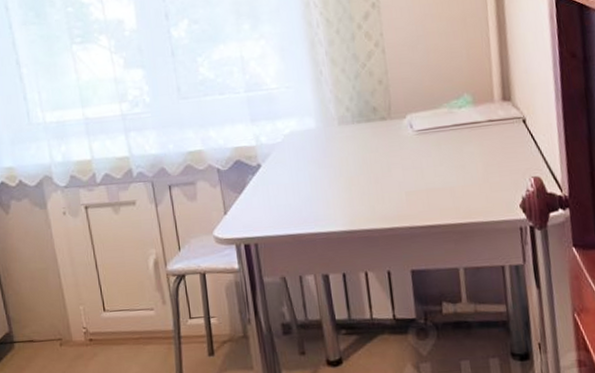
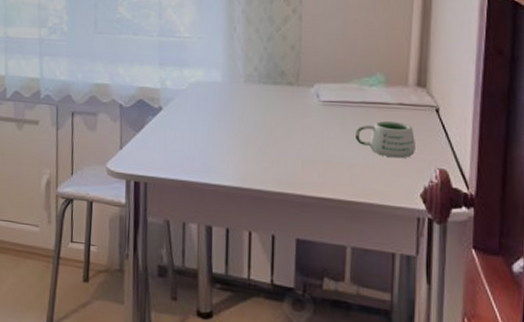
mug: none [452,138,510,175] -> present [355,120,415,159]

